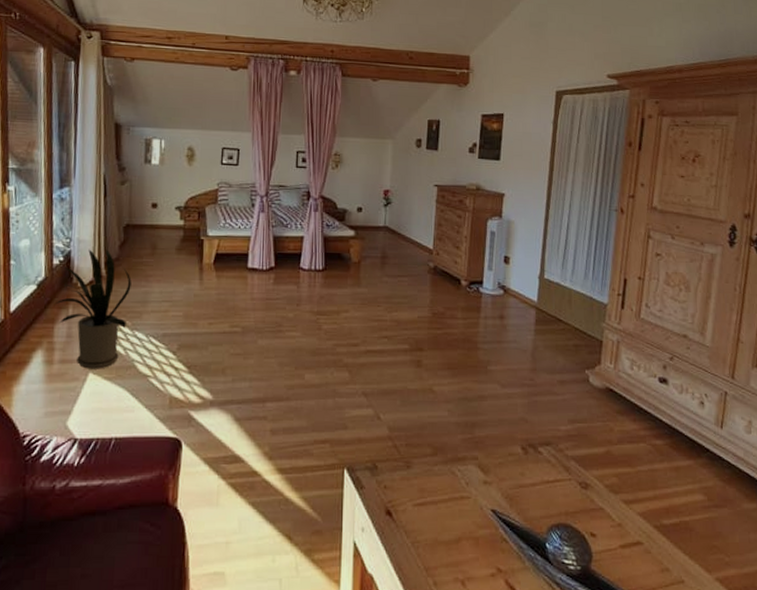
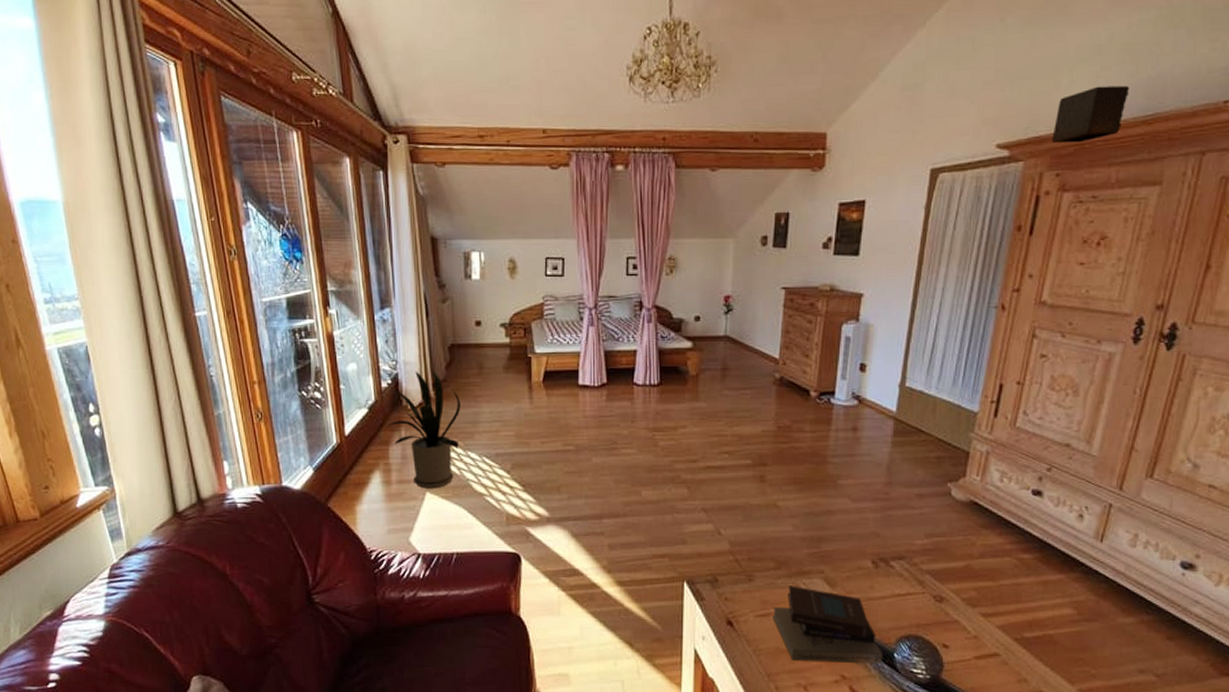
books: none [429,473,535,556] -> present [771,586,883,665]
decorative box: none [650,35,705,78] -> present [1052,85,1129,144]

